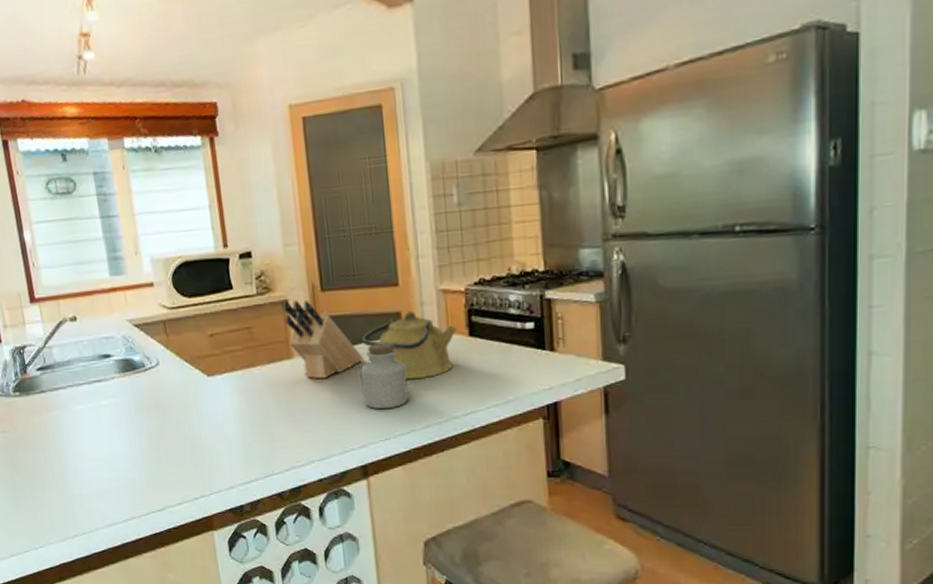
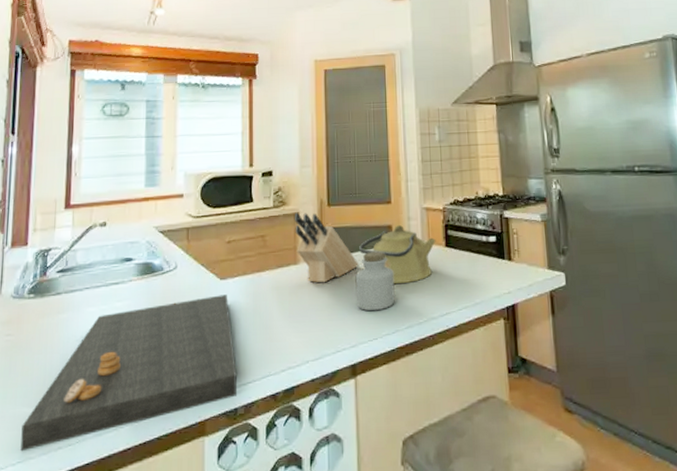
cutting board: none [36,392,241,538] -> present [20,294,237,452]

